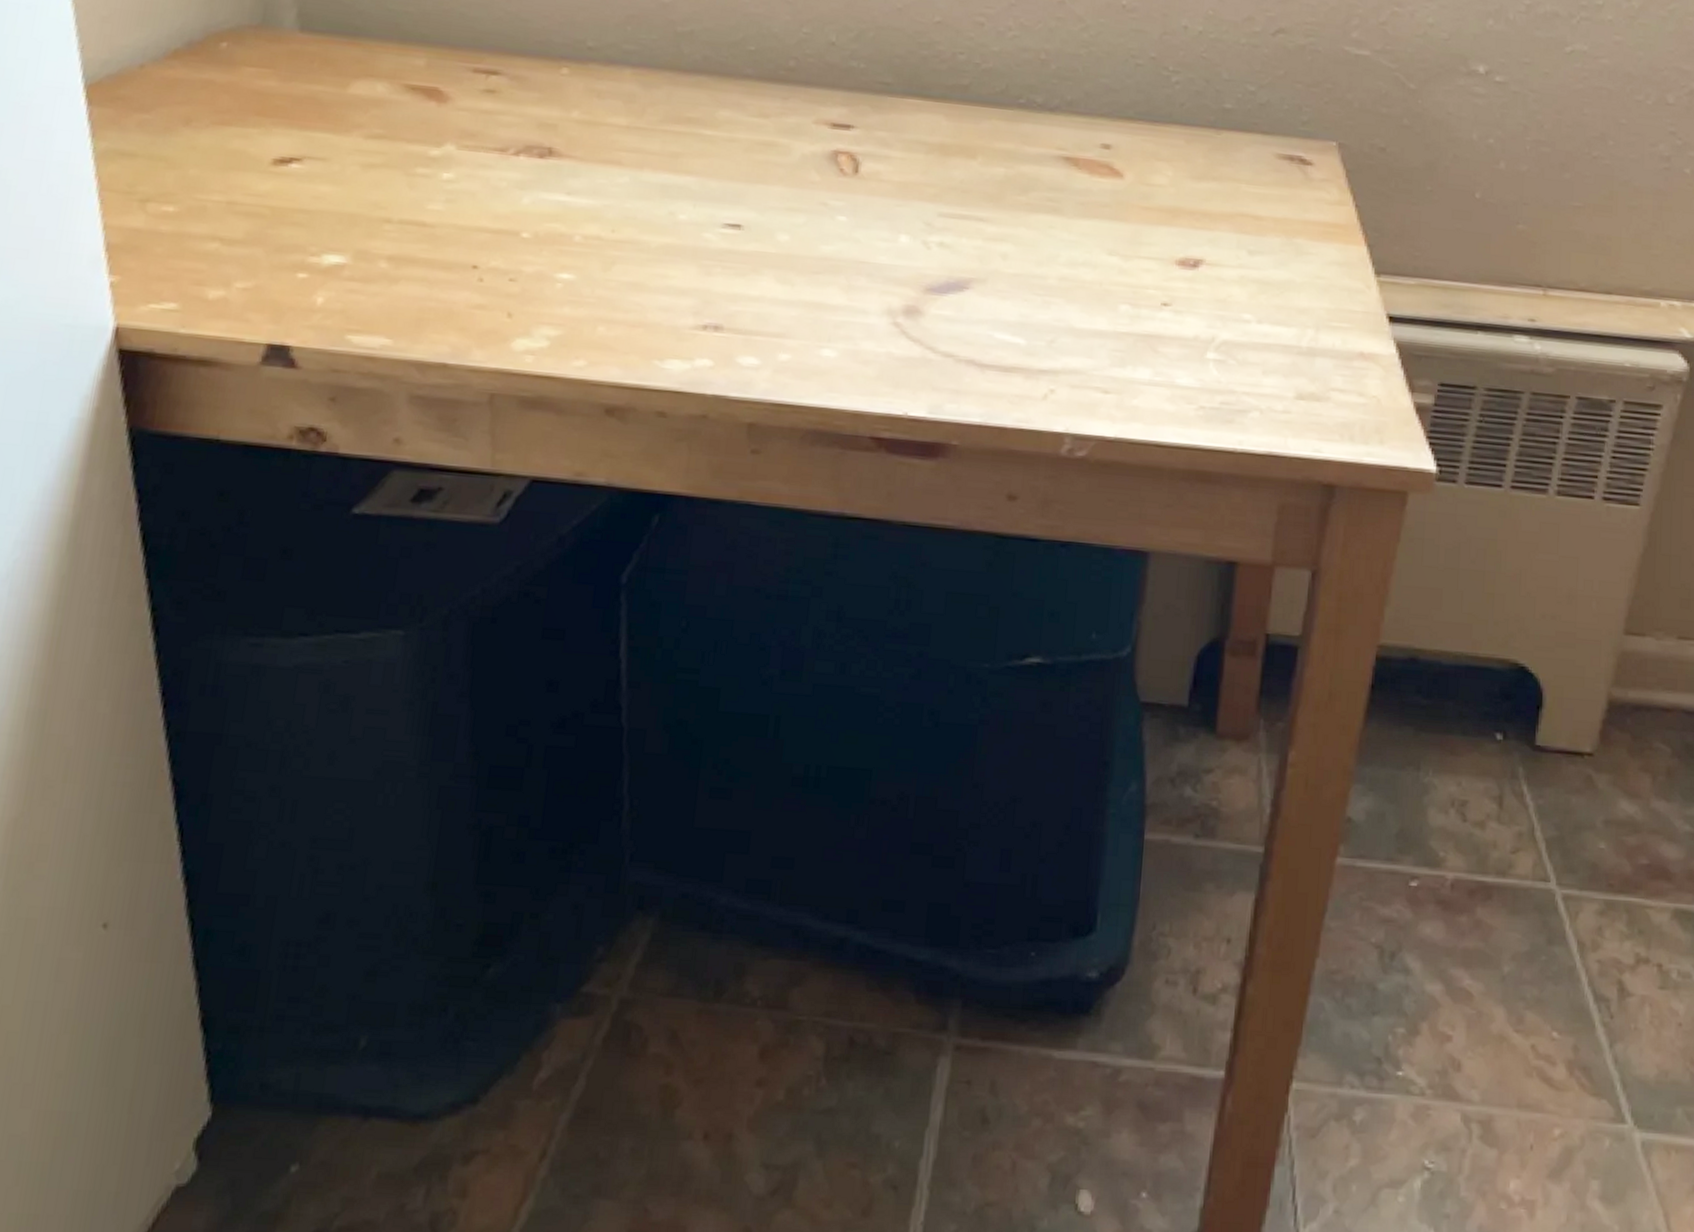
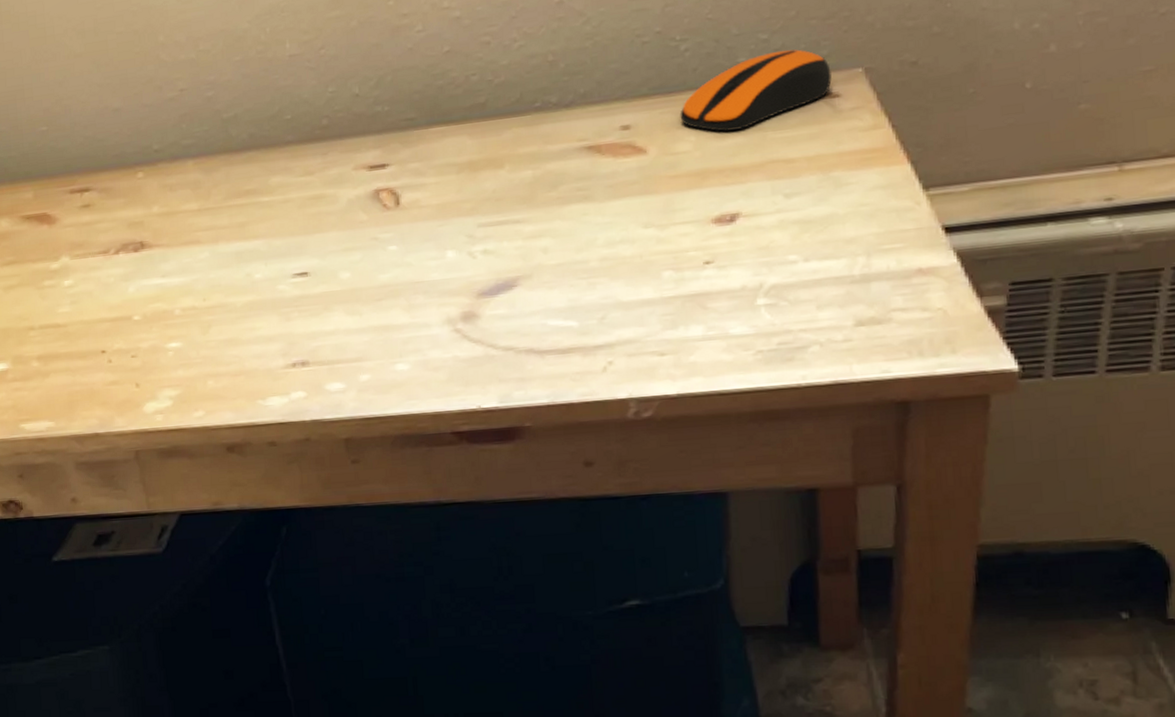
computer mouse: none [1161,105,1308,176] -> present [680,49,832,132]

